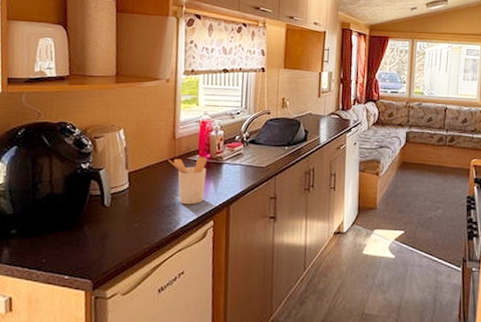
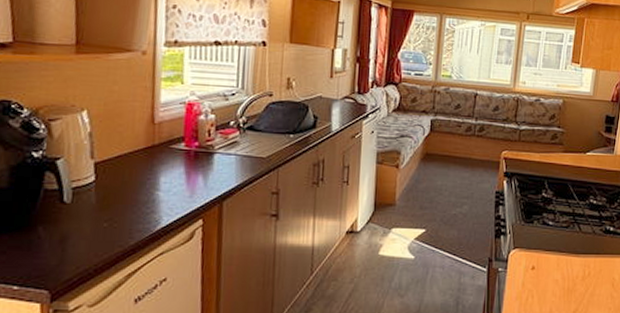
utensil holder: present [168,157,207,205] -> none [145,145,194,201]

